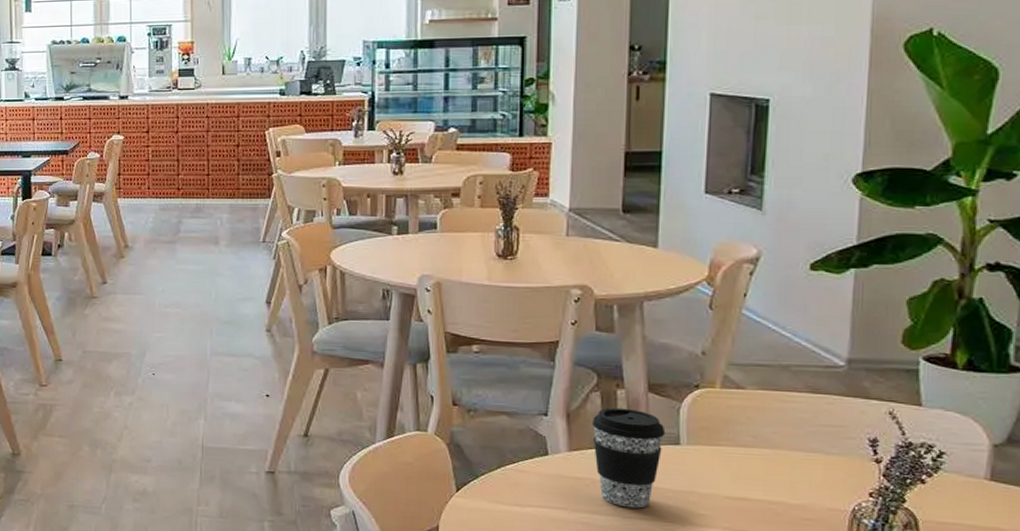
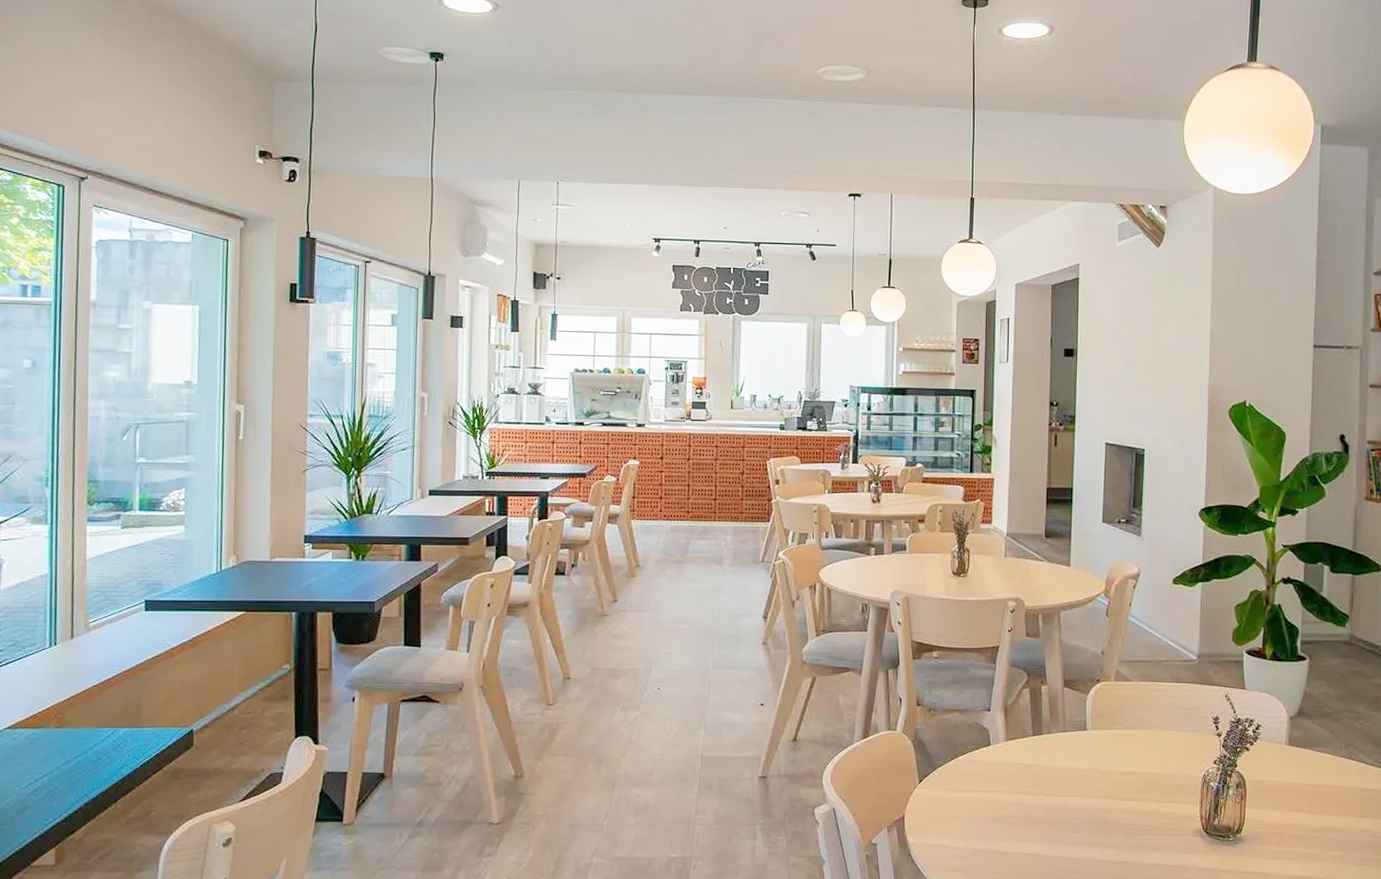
coffee cup: present [591,407,666,508] -> none [1023,701,1076,787]

